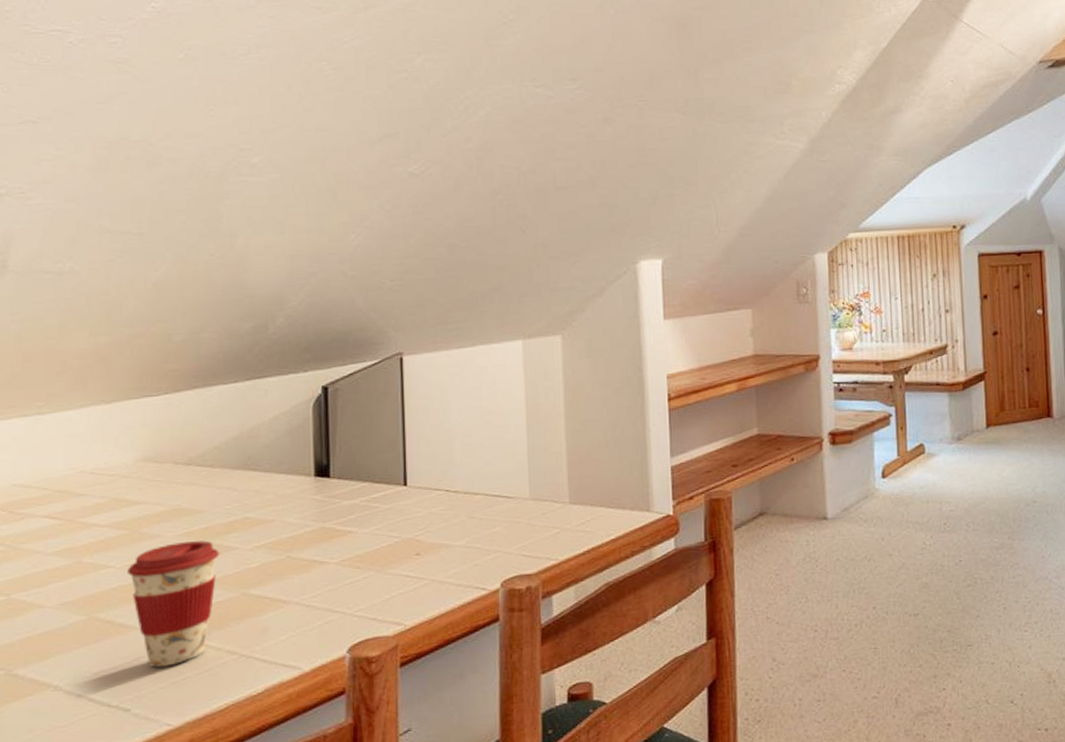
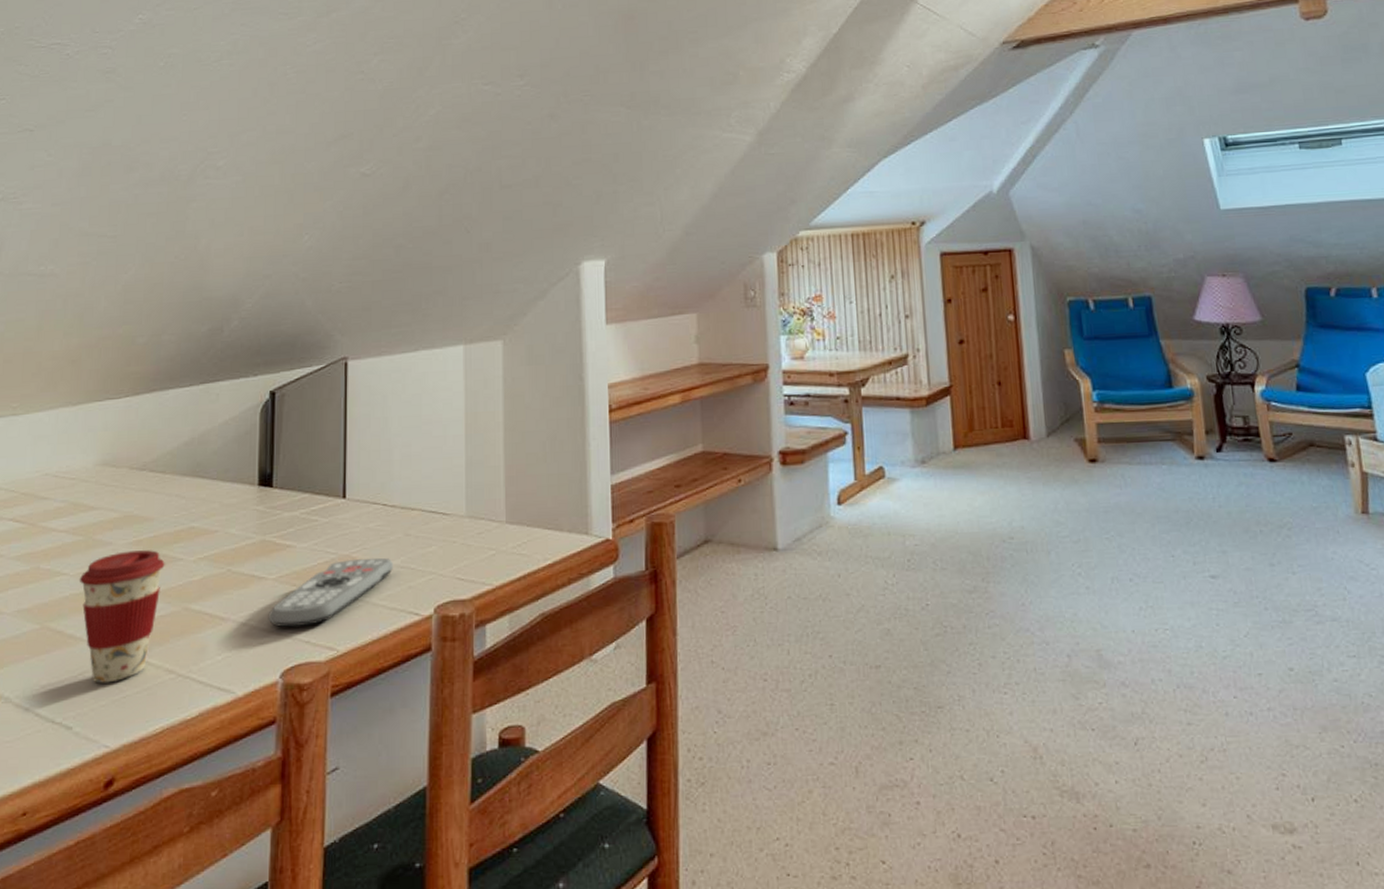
remote control: none [332,539,459,607] -> present [268,557,394,628]

